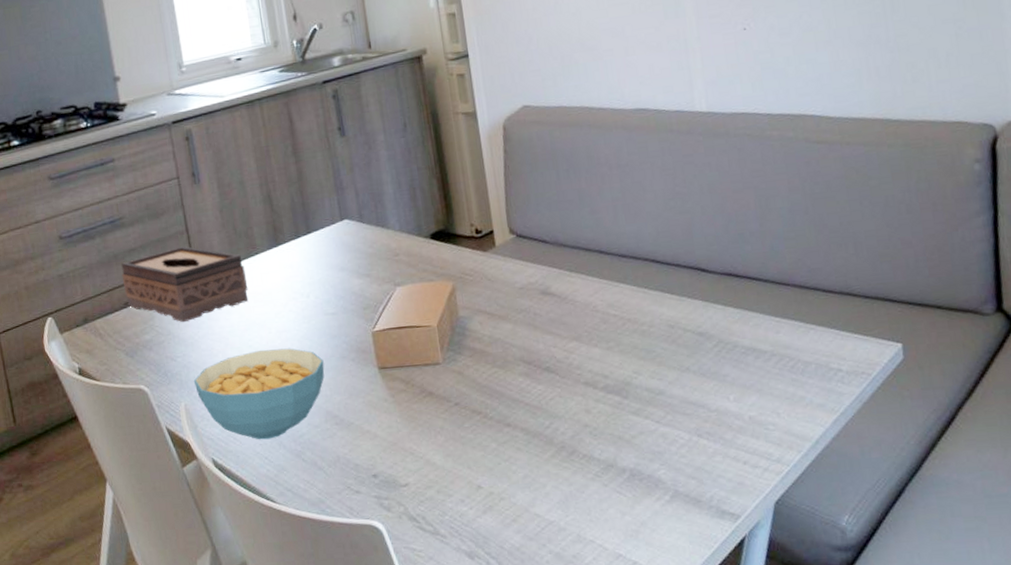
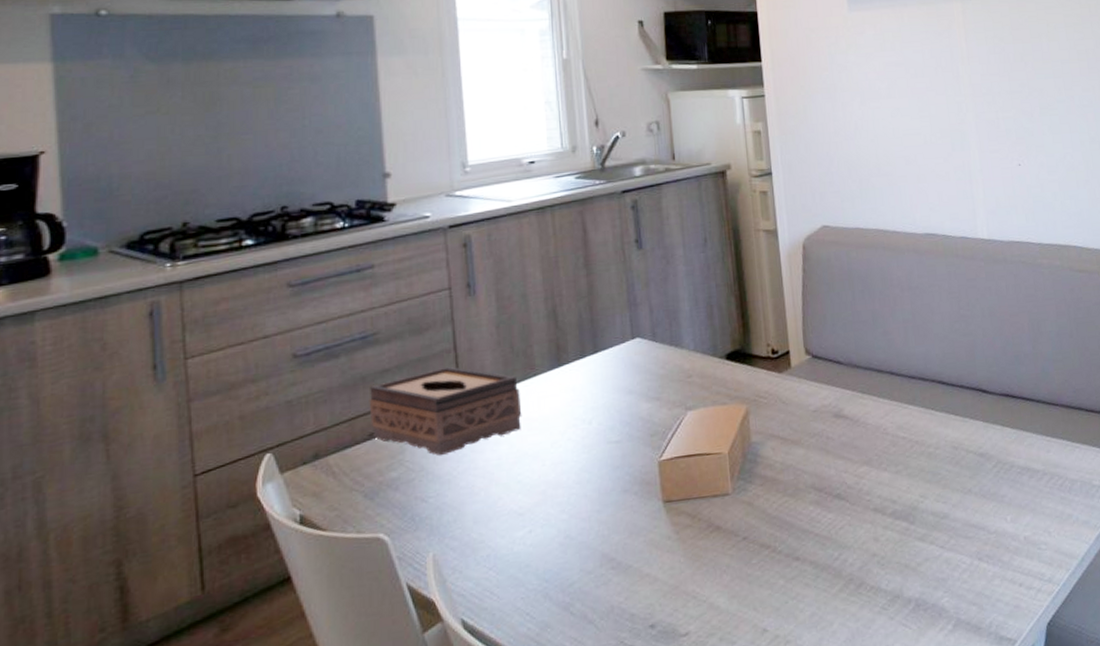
cereal bowl: present [193,348,325,440] -> none [446,482,603,593]

